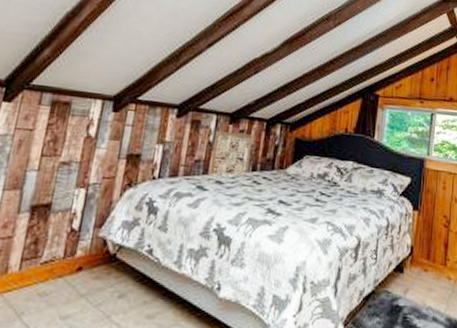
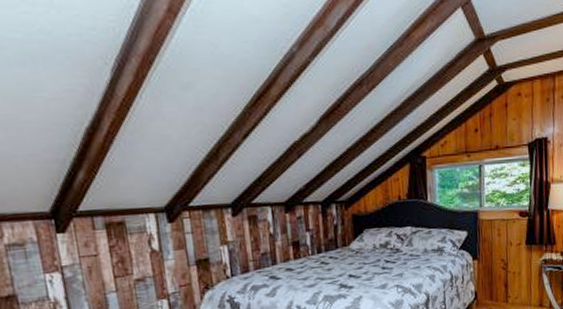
wall art: present [208,131,254,178] -> none [274,219,315,266]

